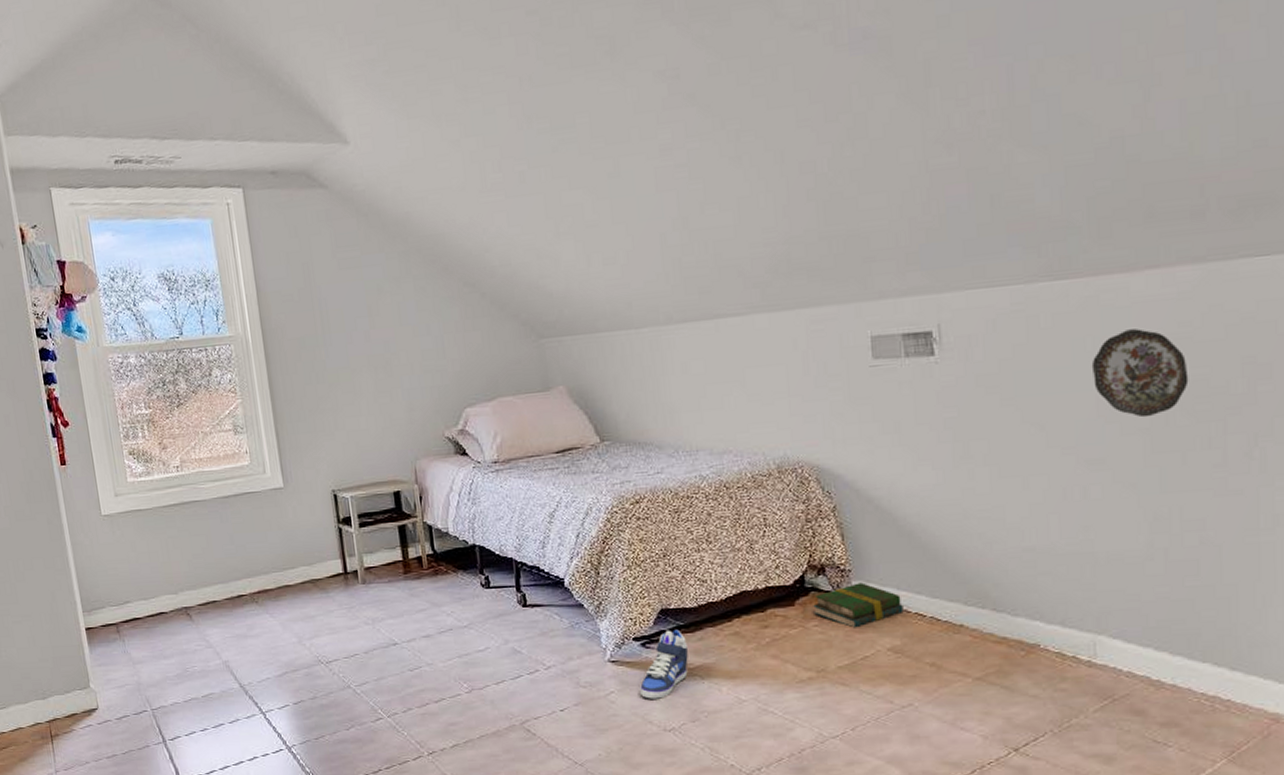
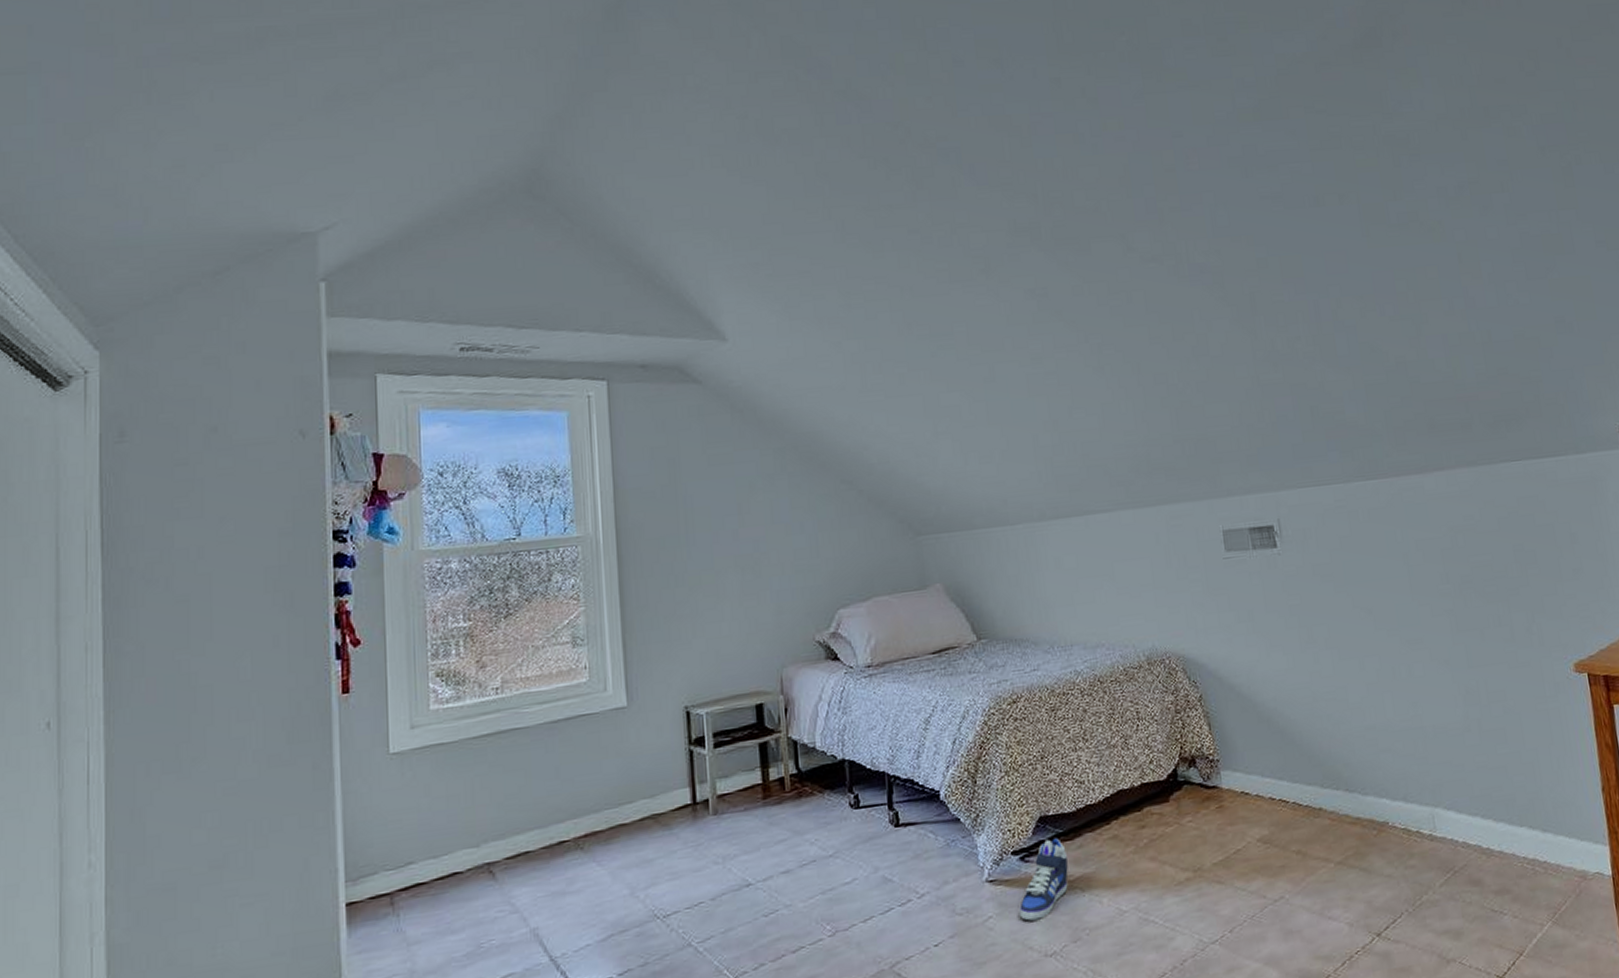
book: present [813,582,904,628] -> none [1186,772,1269,821]
decorative plate: present [1091,329,1189,418] -> none [1402,522,1478,600]

